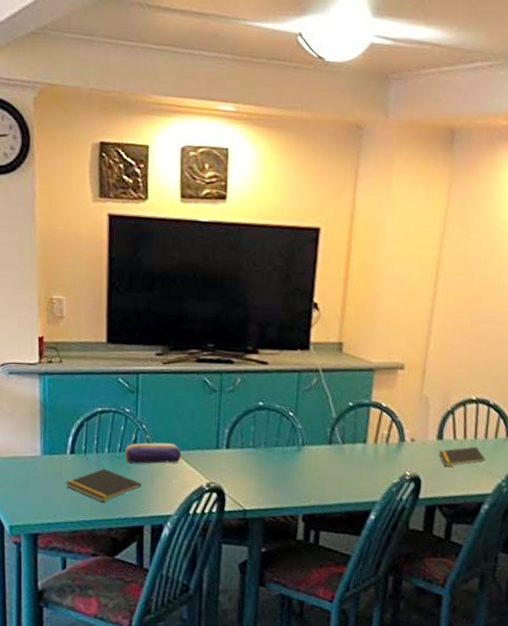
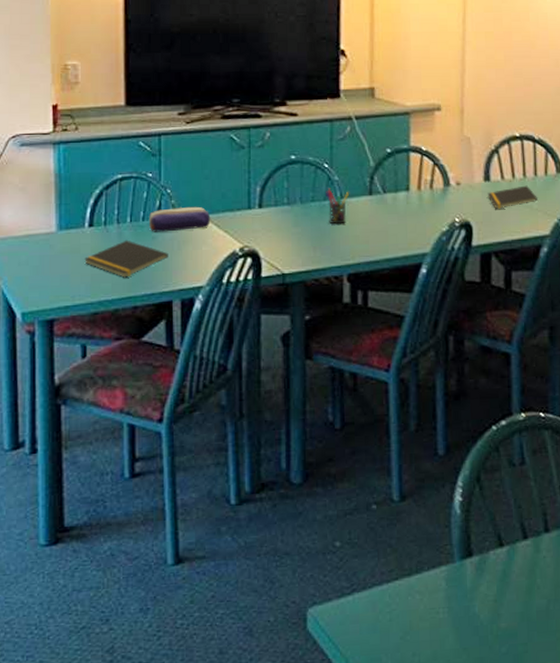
pen holder: none [288,436,311,469] -> present [325,189,350,225]

